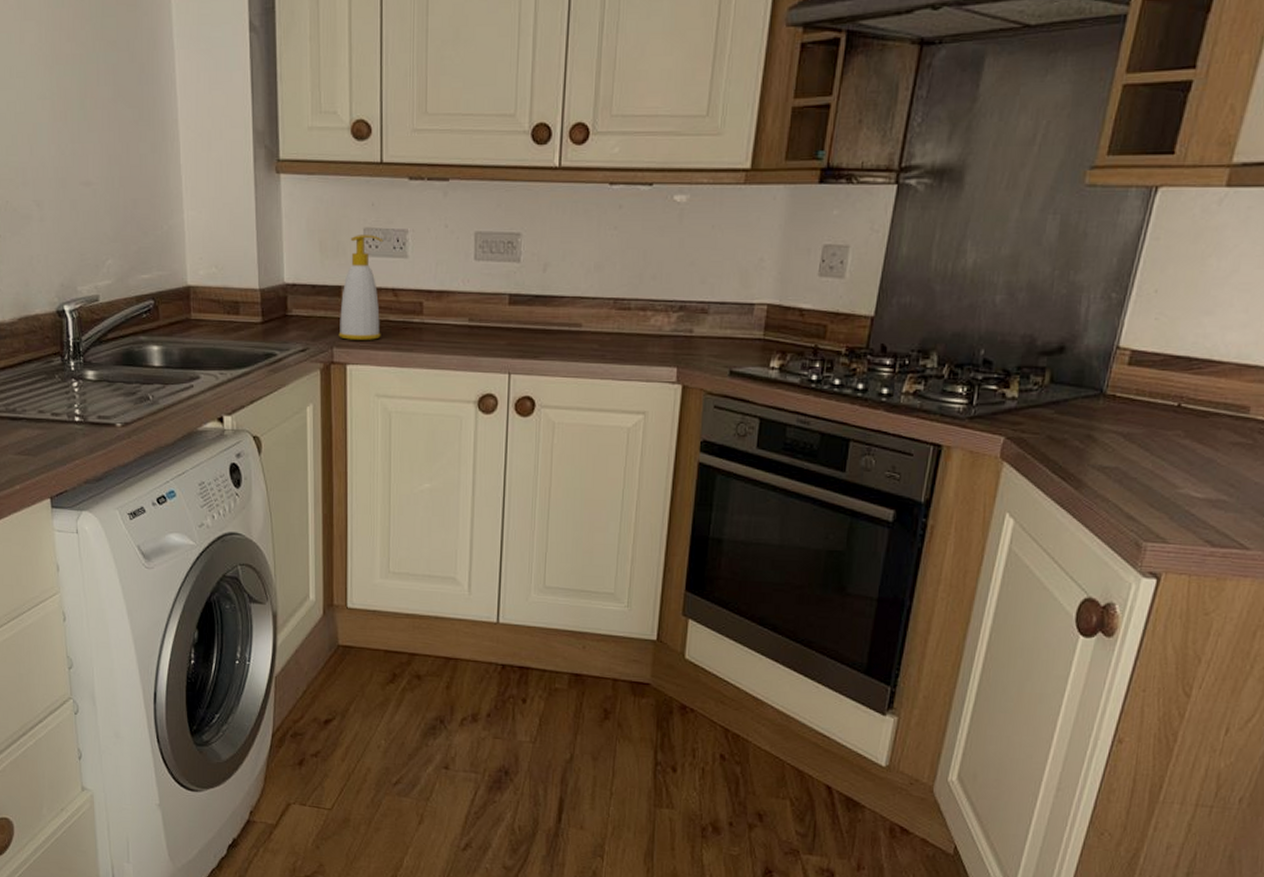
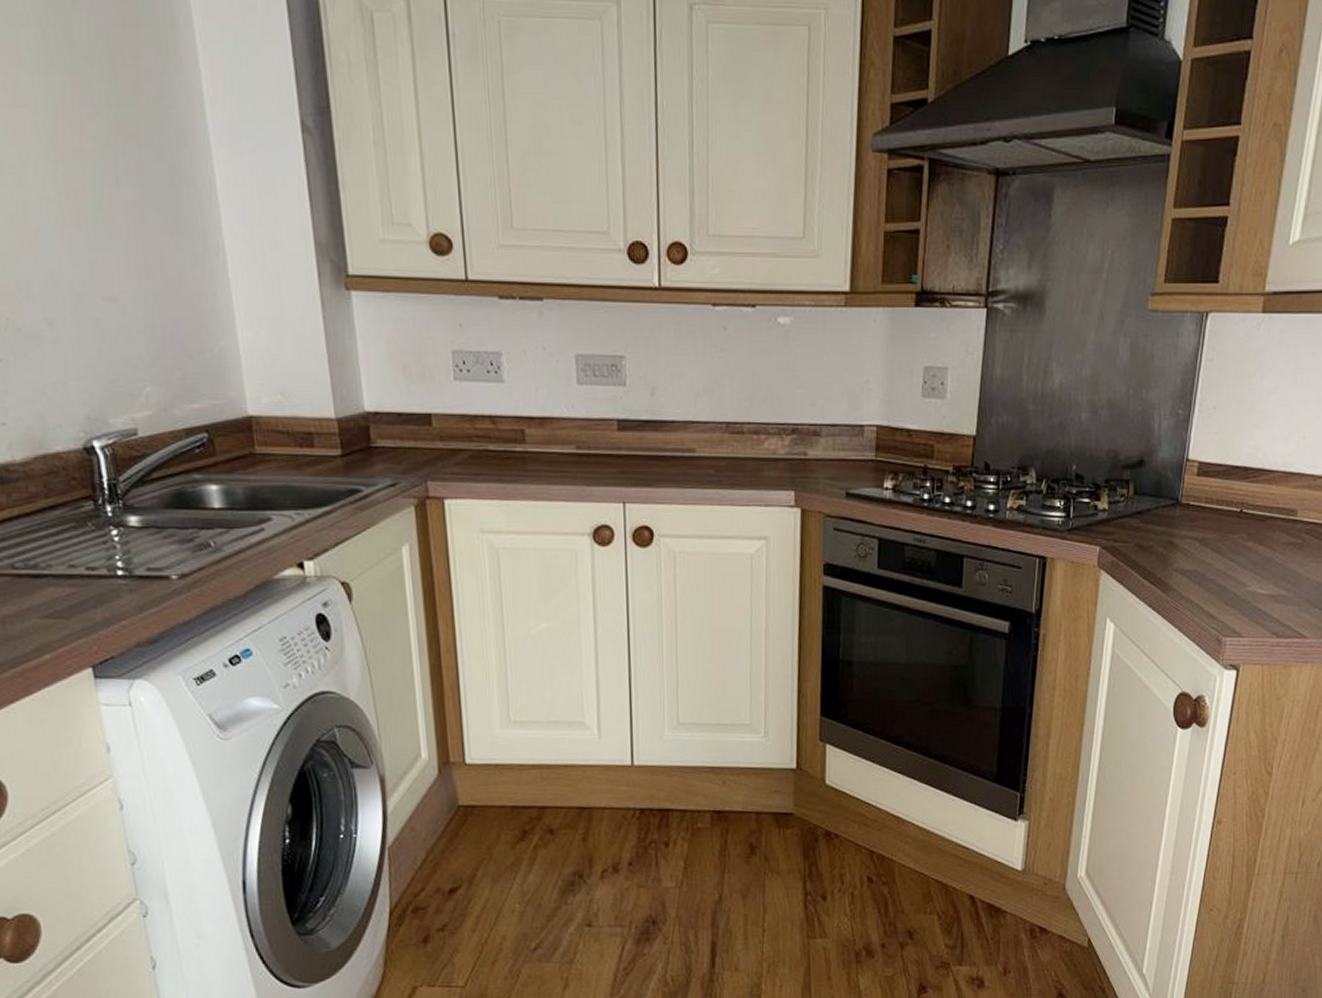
soap bottle: present [338,235,384,340] -> none [432,358,481,472]

